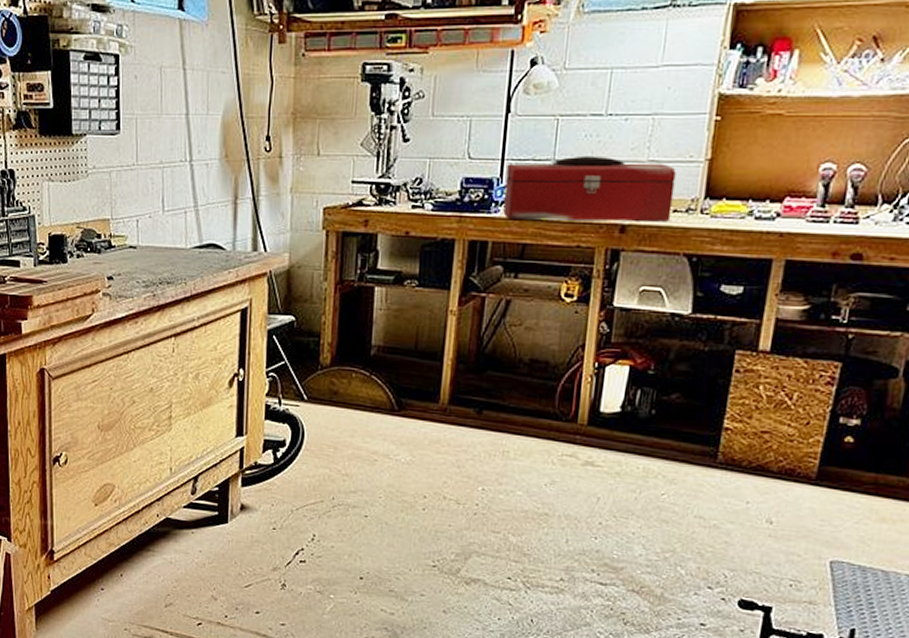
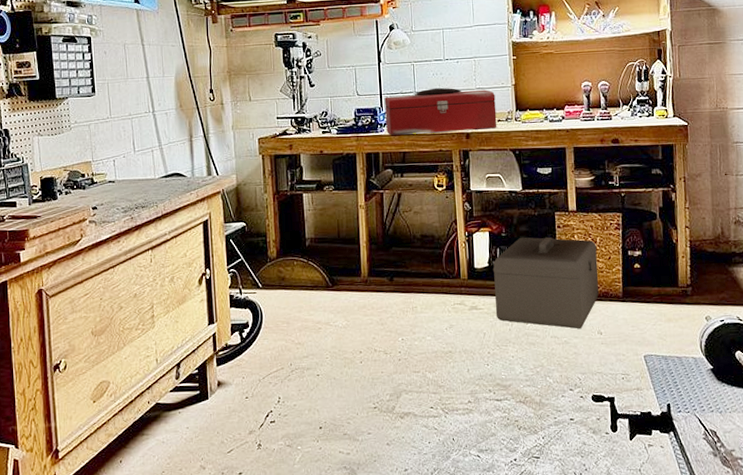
tool box: none [619,378,791,513] -> present [492,237,599,329]

